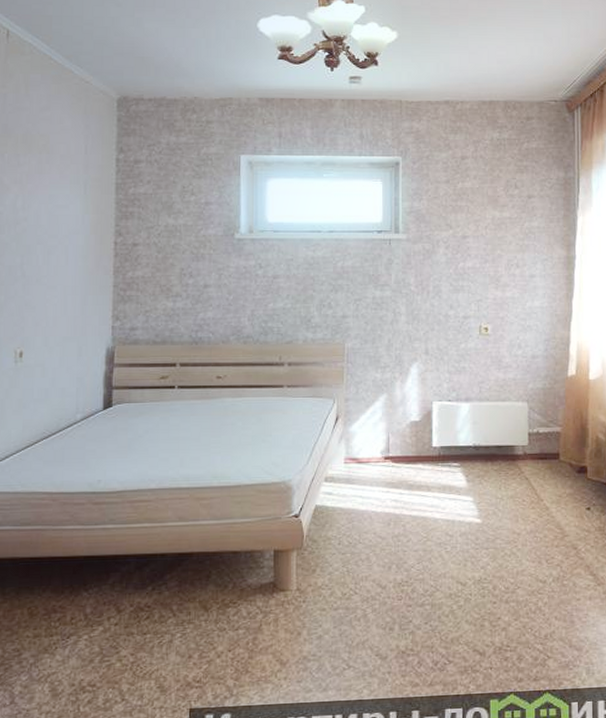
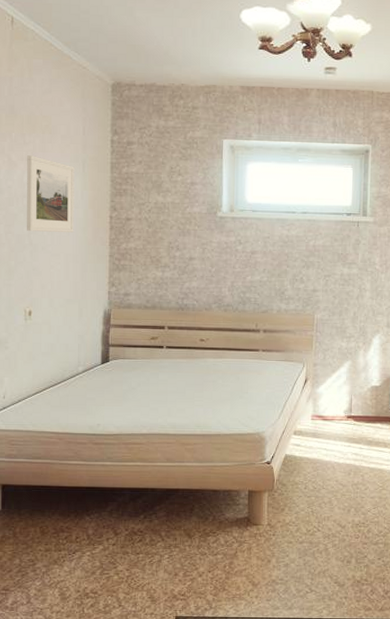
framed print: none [19,178,75,261] -> present [27,155,75,232]

